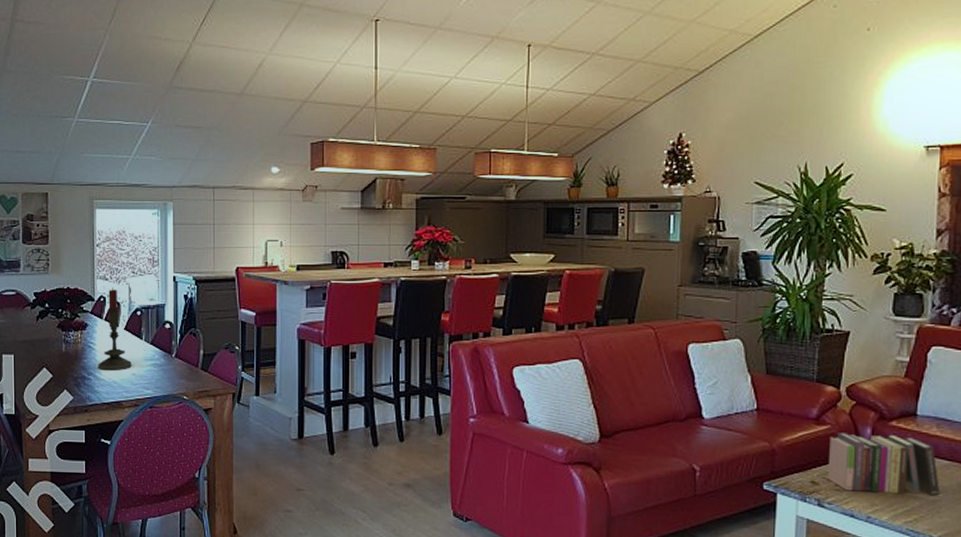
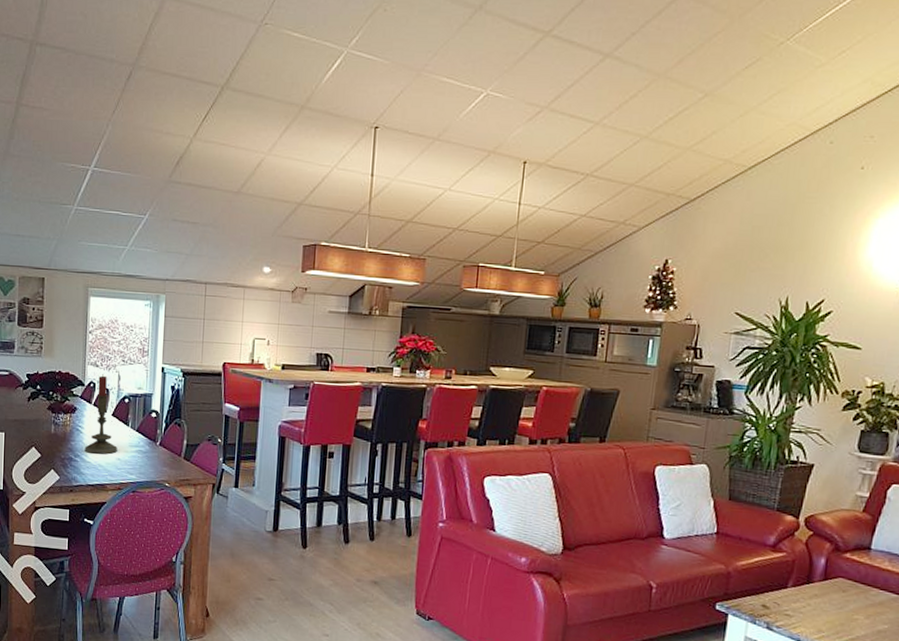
books: present [827,431,941,496] -> none [778,559,886,627]

